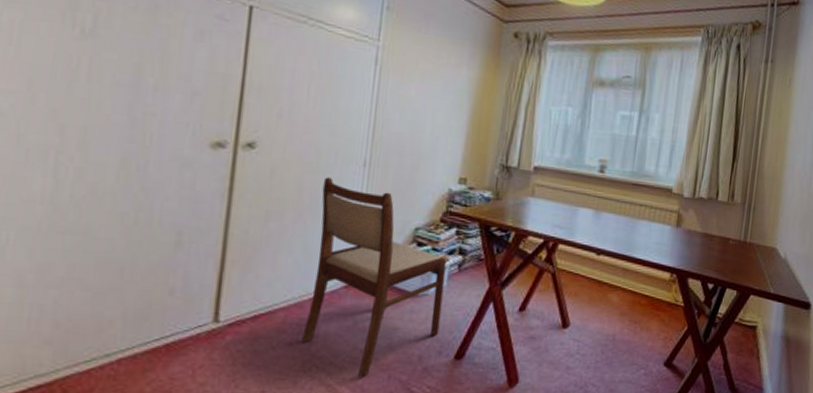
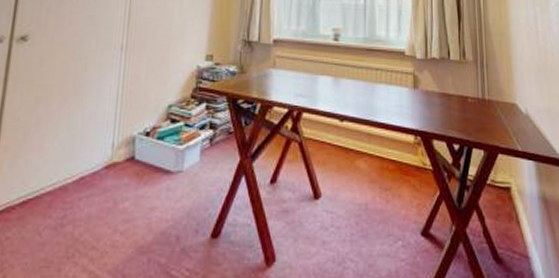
dining chair: present [302,177,447,379] -> none [66,63,199,263]

